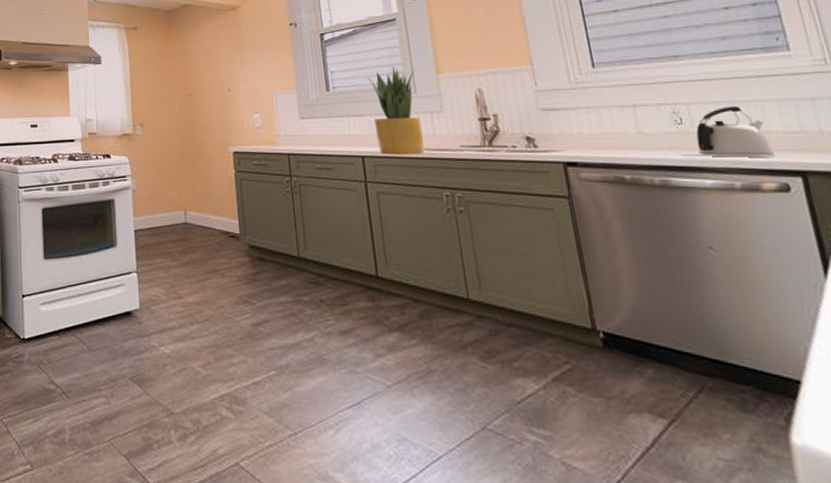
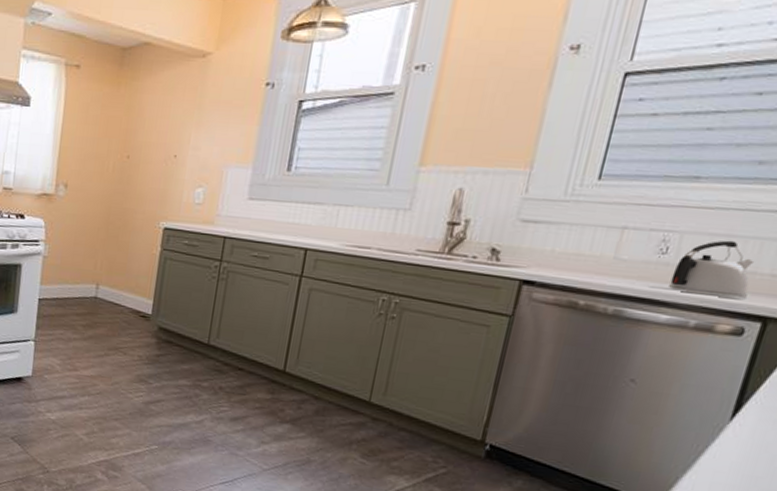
planter: present [364,67,425,155] -> none [326,151,397,254]

